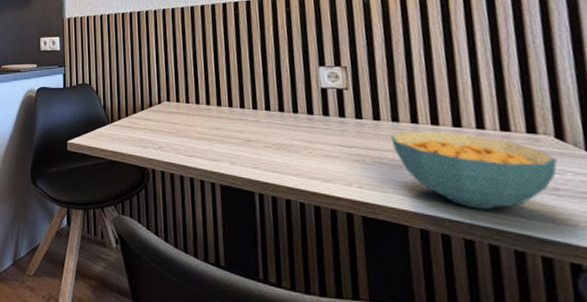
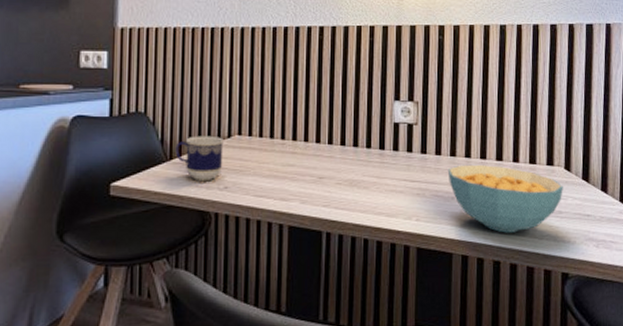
cup: none [115,102,156,141] -> present [175,135,224,182]

